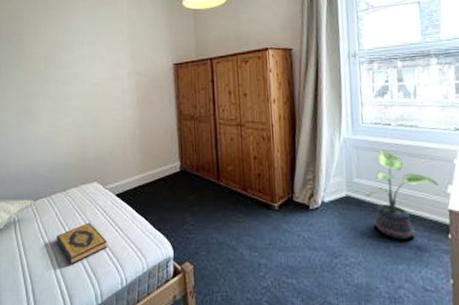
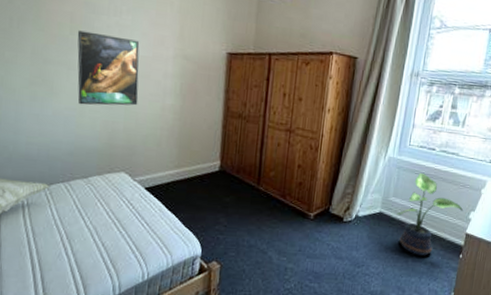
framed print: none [50,65,103,127] -> present [77,30,140,106]
hardback book: present [57,222,107,265] -> none [73,213,131,255]

